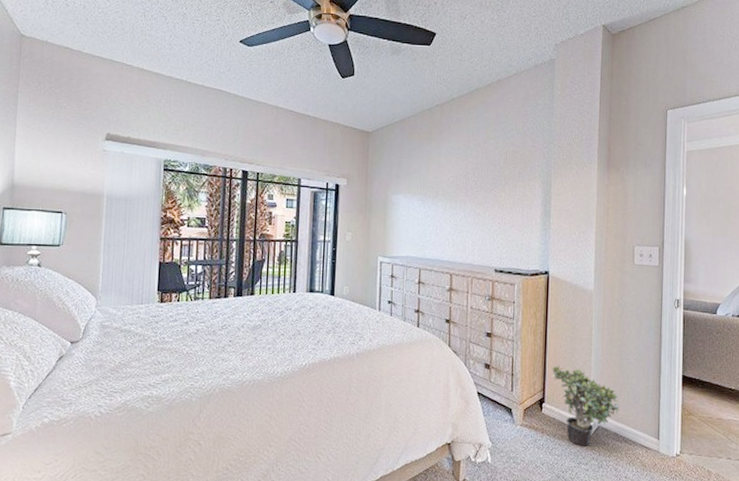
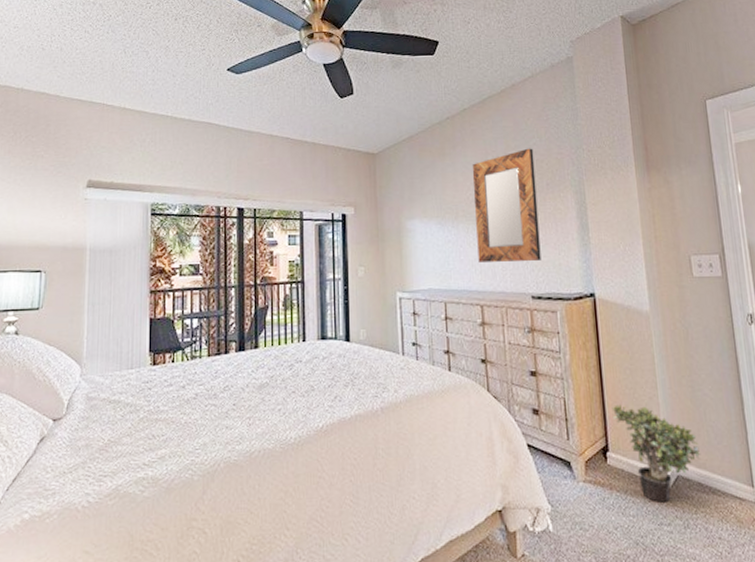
home mirror: none [452,139,511,239] -> present [472,148,541,262]

